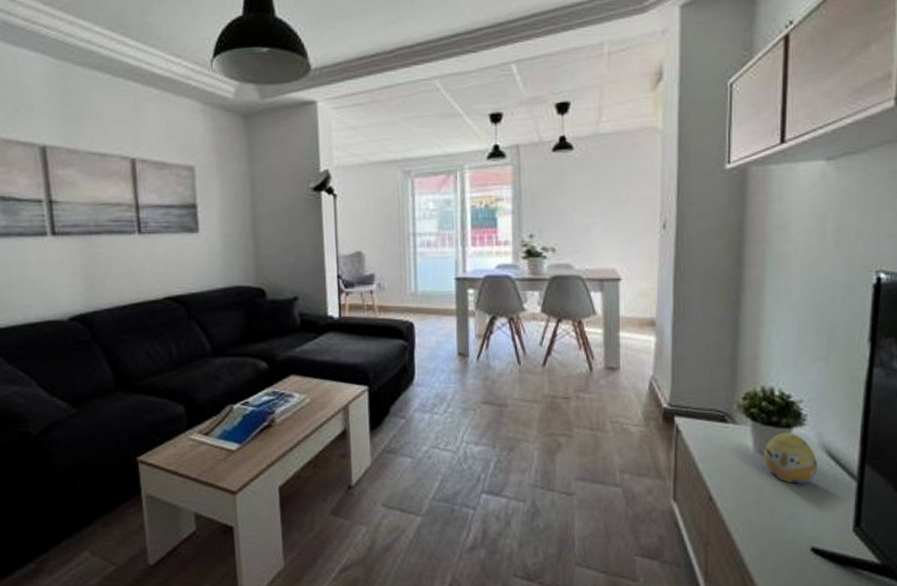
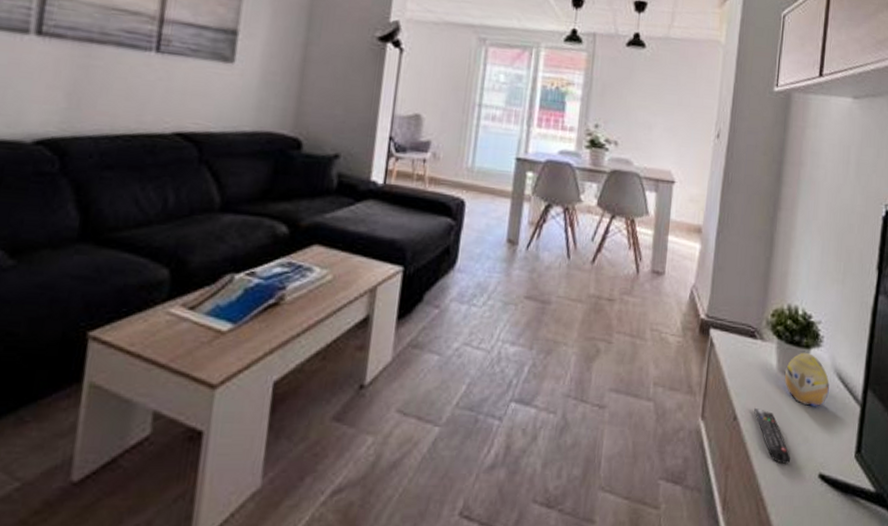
remote control: none [730,487,777,539] -> present [753,407,791,464]

